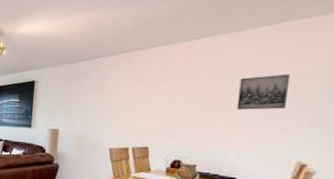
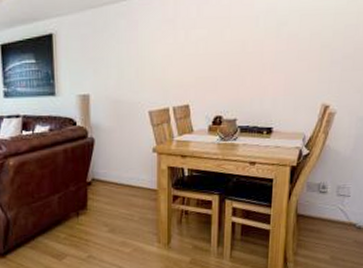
wall art: present [236,74,290,110] -> none [269,12,314,54]

